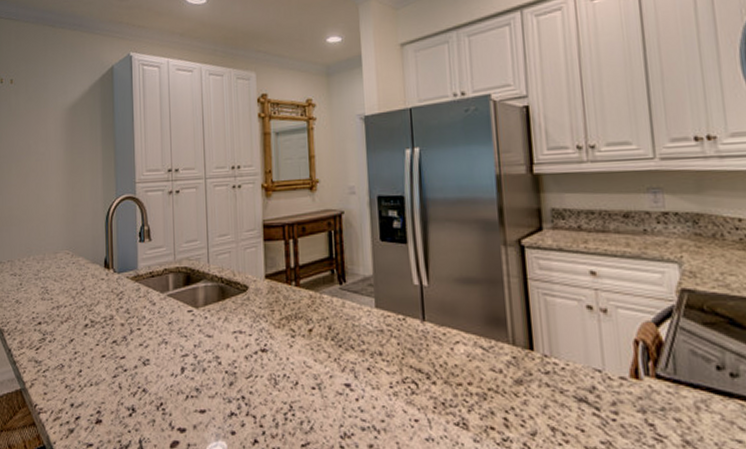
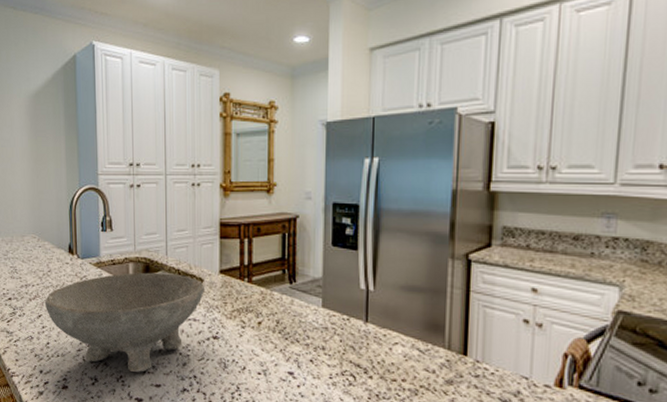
bowl: none [77,282,250,397] -> present [44,272,204,372]

